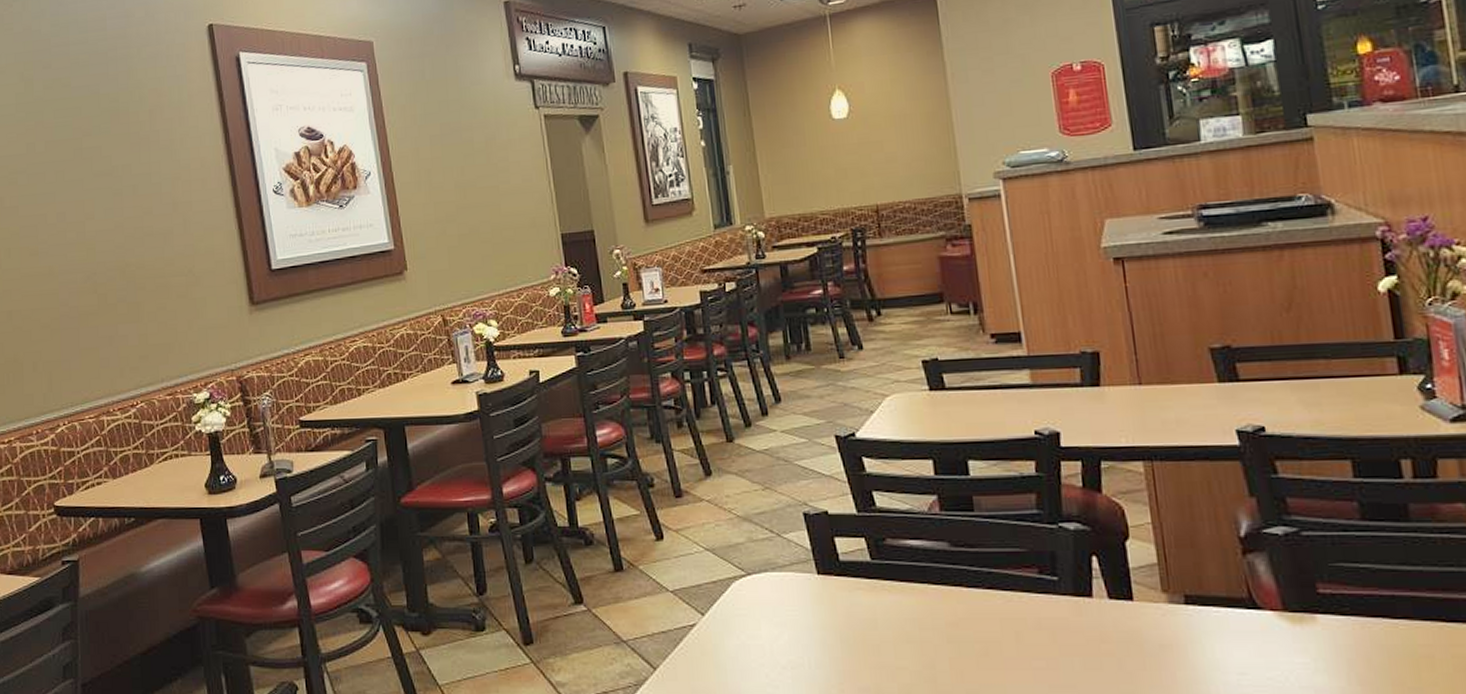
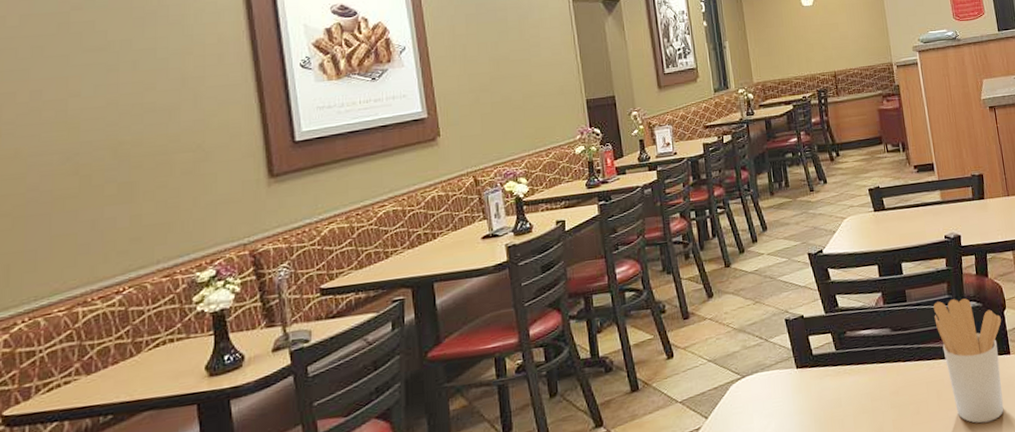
utensil holder: none [1013,516,1121,684] -> present [933,298,1004,424]

